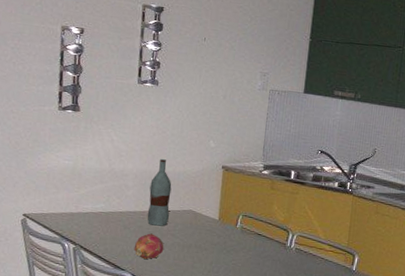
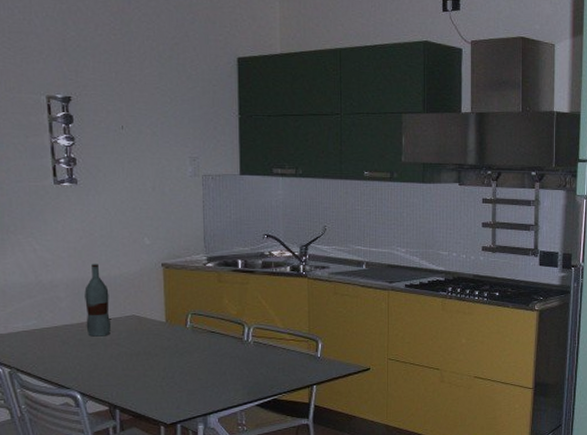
fruit: present [134,233,164,260] -> none [76,345,110,375]

